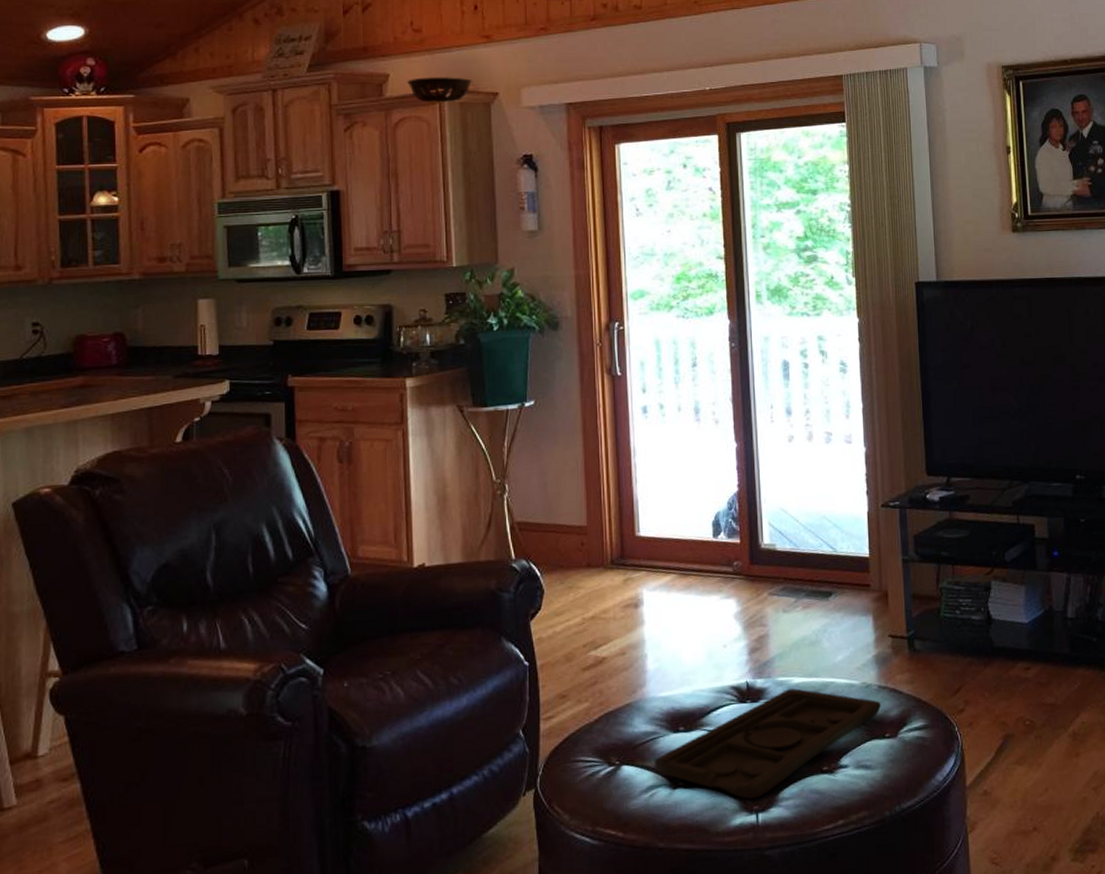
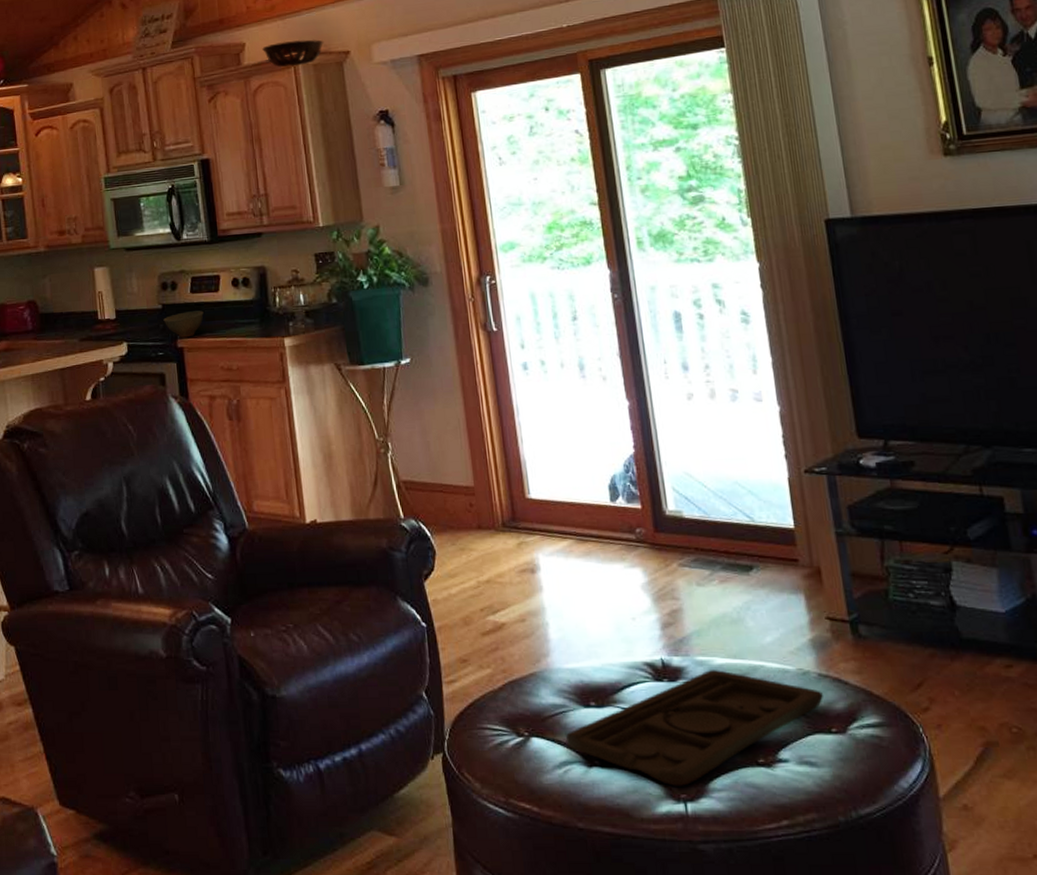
bowl: none [274,348,320,377] -> present [163,310,204,338]

